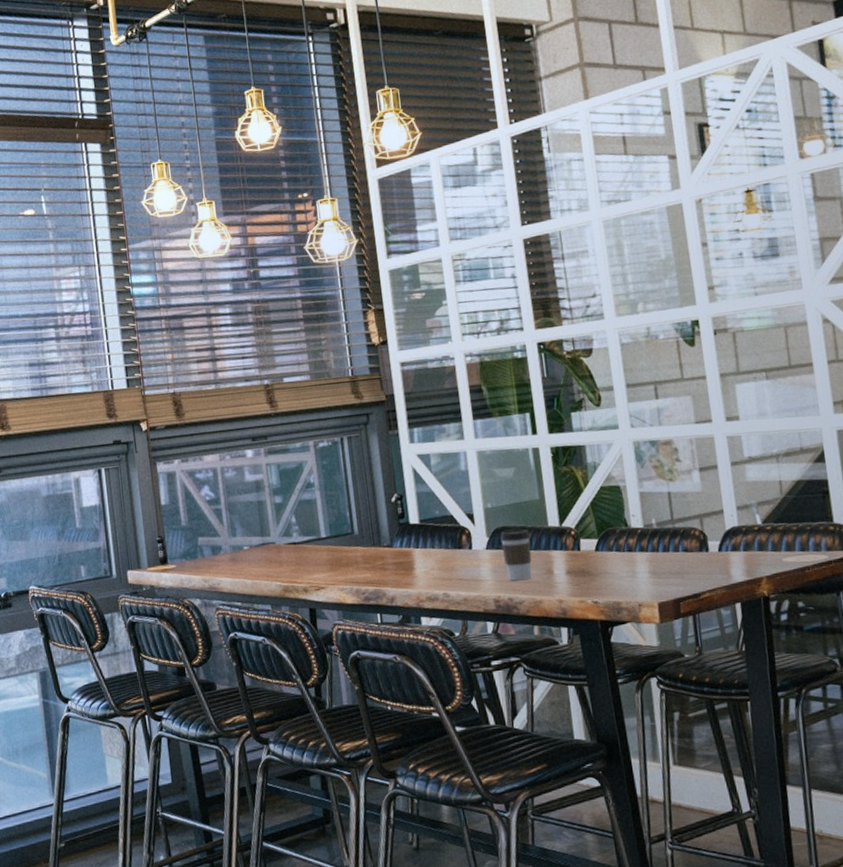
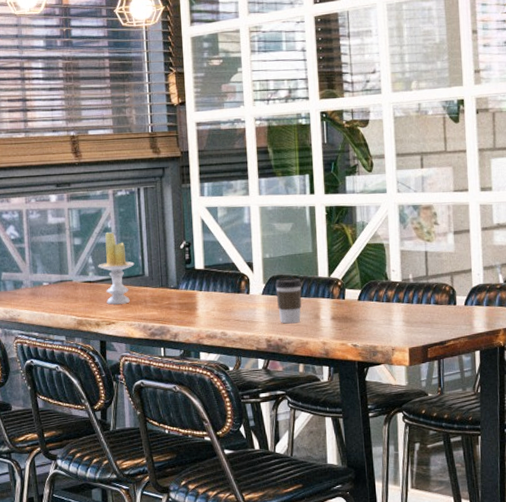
candle: none [302,487,342,568] -> present [98,231,135,305]

